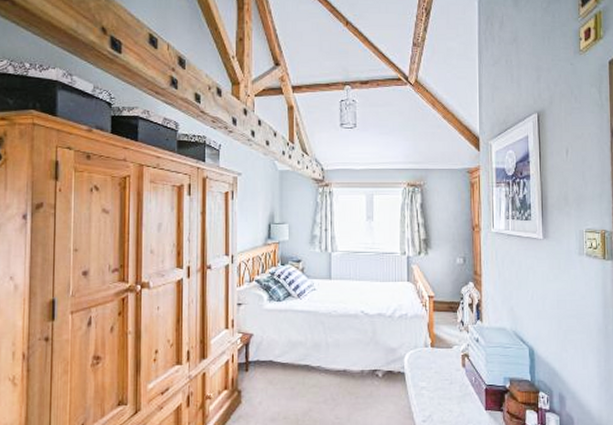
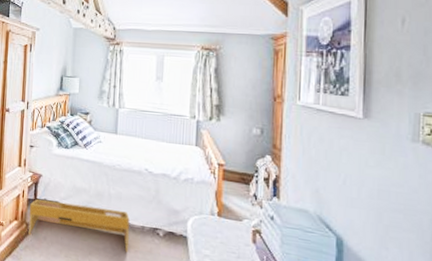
basket: none [241,359,349,403] -> present [28,198,130,252]

